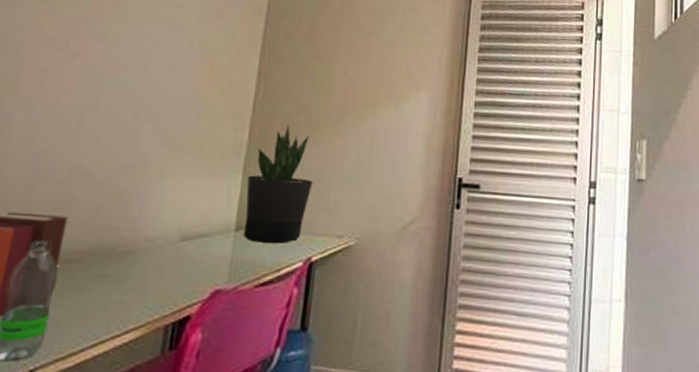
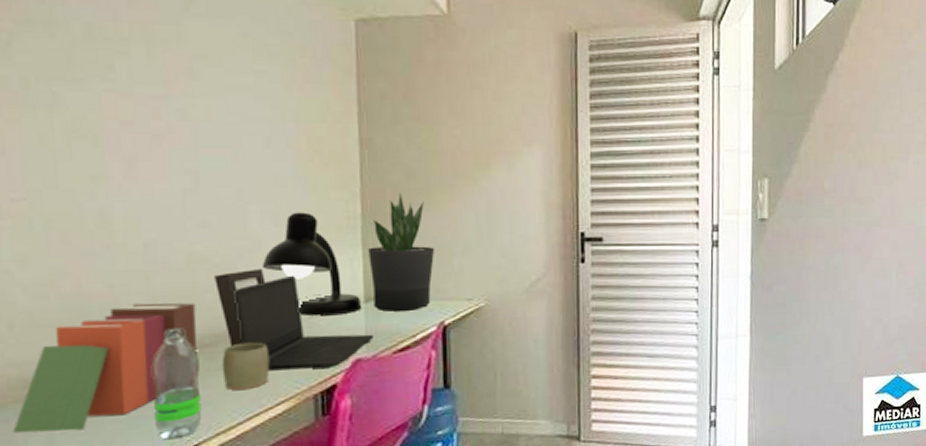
mug: none [76,262,130,314] -> present [221,342,270,391]
picture frame: none [92,186,143,265] -> present [215,268,266,346]
laptop: none [103,196,238,297] -> present [234,275,374,371]
desk lamp: none [141,135,232,242] -> present [261,212,362,317]

